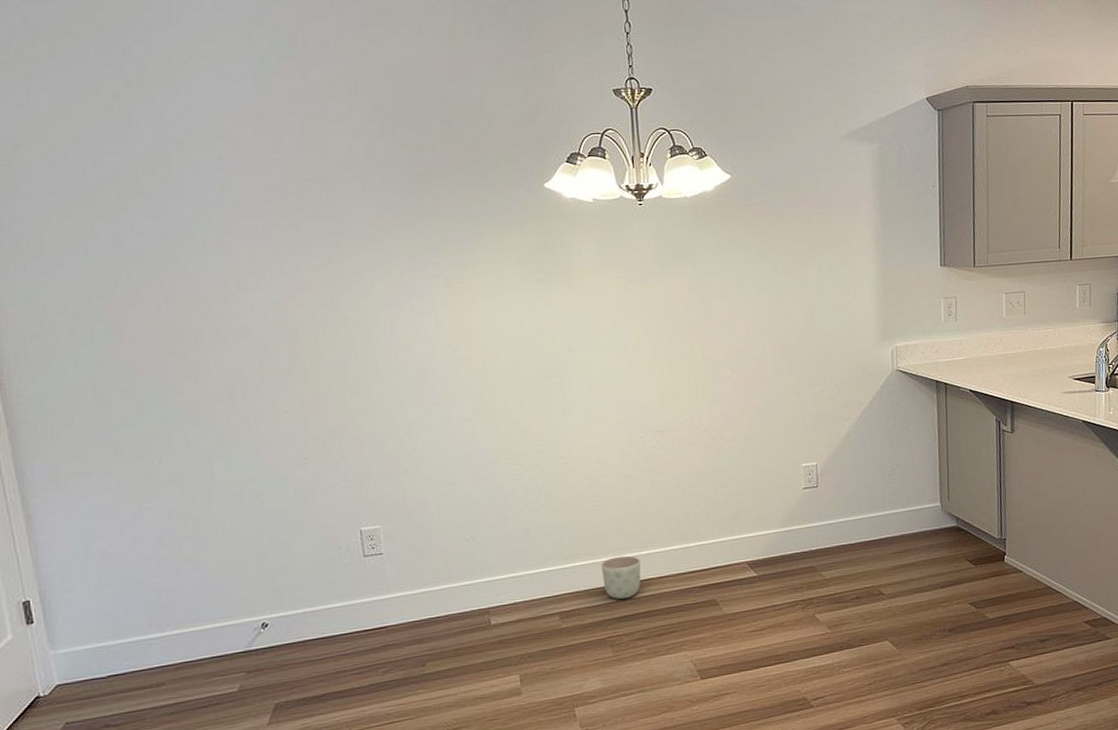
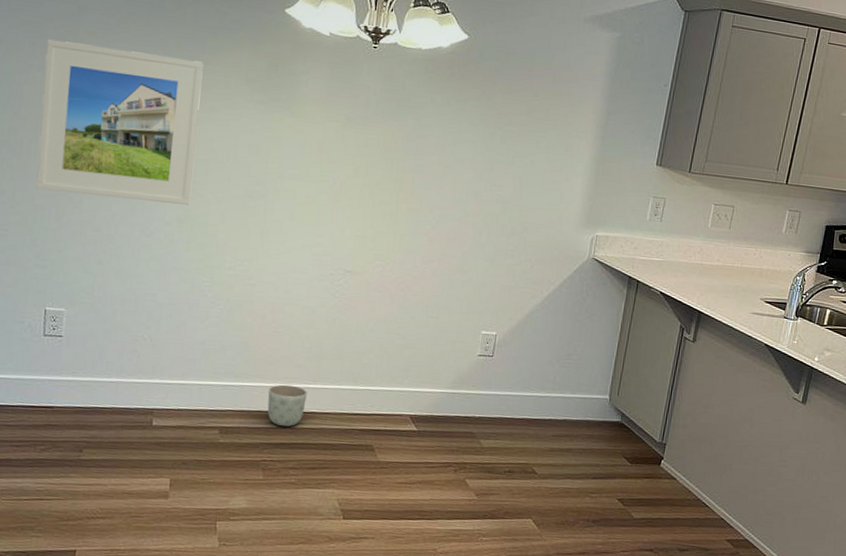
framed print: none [311,252,486,412] -> present [35,39,204,205]

